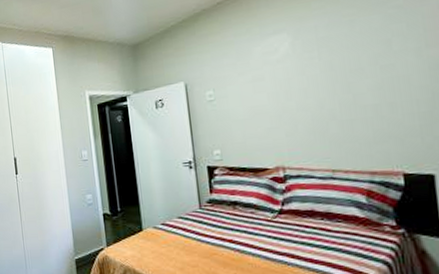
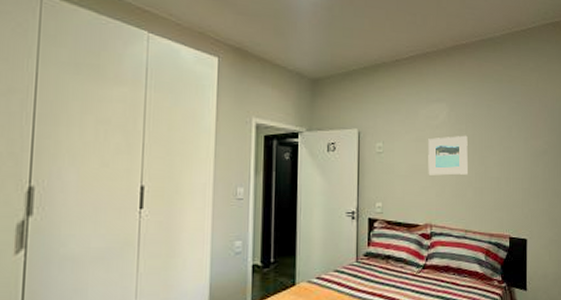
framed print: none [268,63,329,115] -> present [428,135,469,176]

